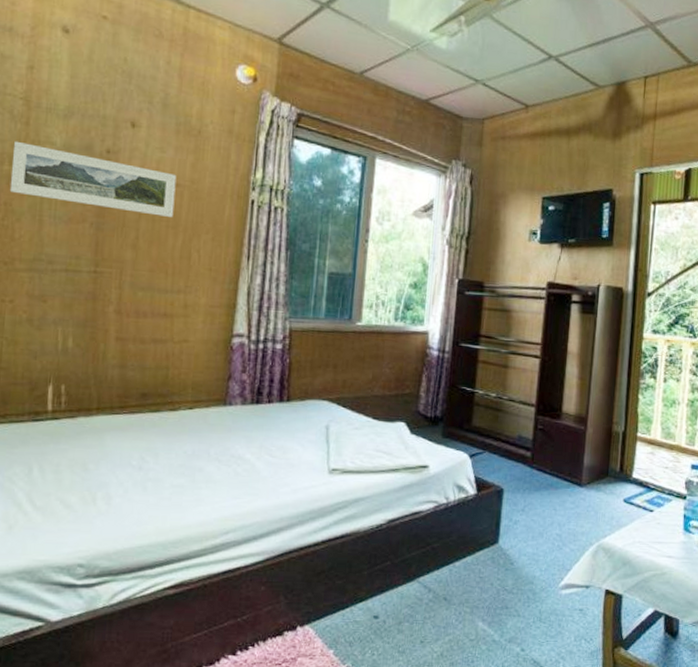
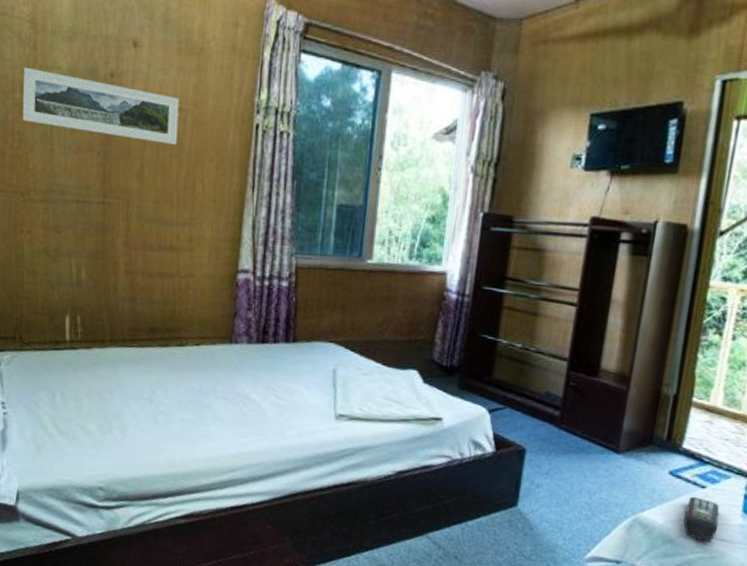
remote control: none [638,520,666,560] -> present [683,496,720,542]

